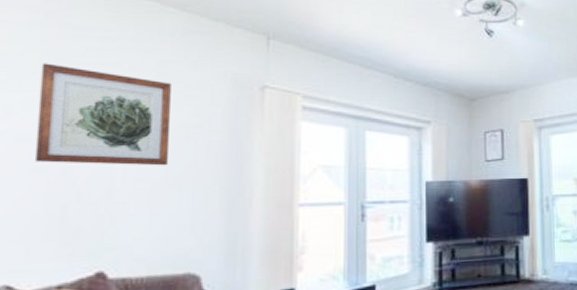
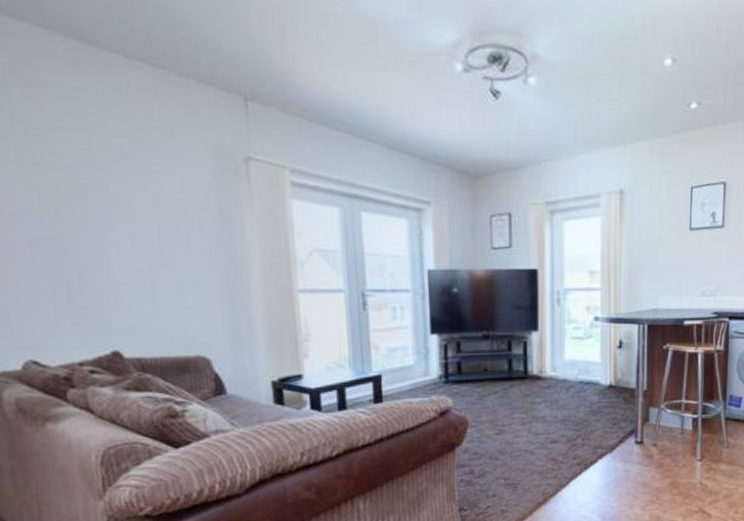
wall art: present [34,63,171,166] -> none [13,128,162,246]

